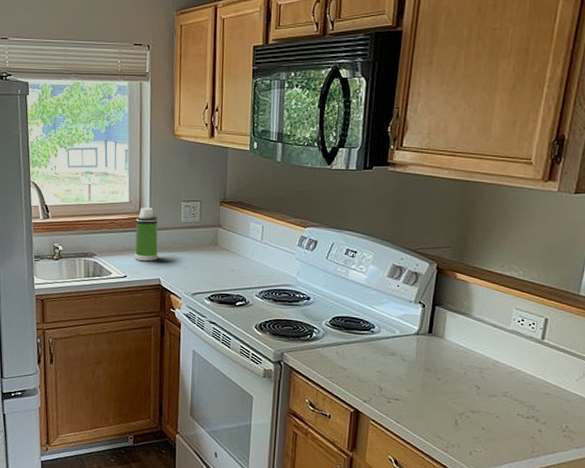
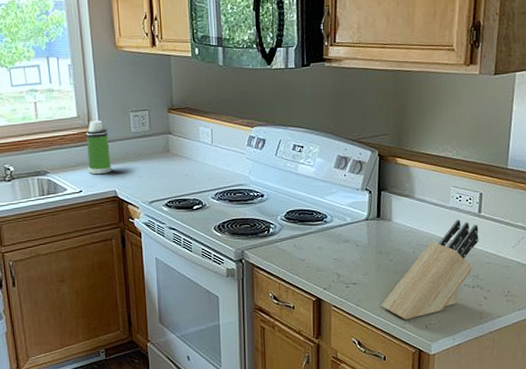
knife block: none [423,343,540,444] -> present [381,219,479,320]

